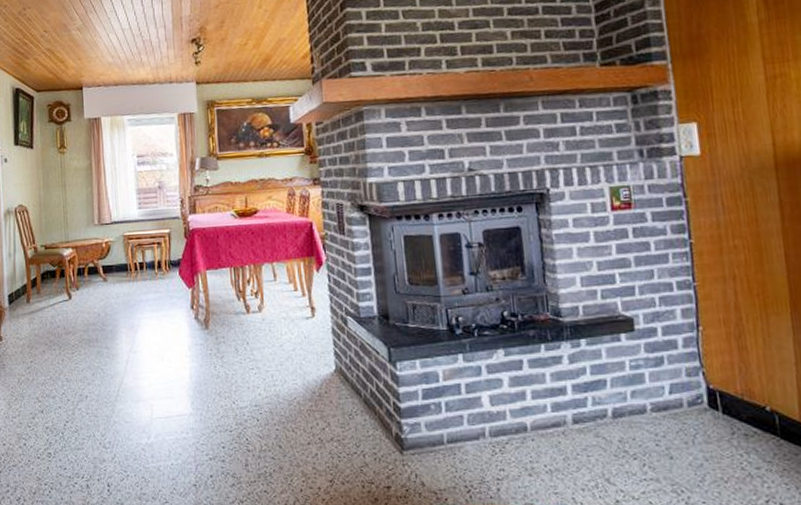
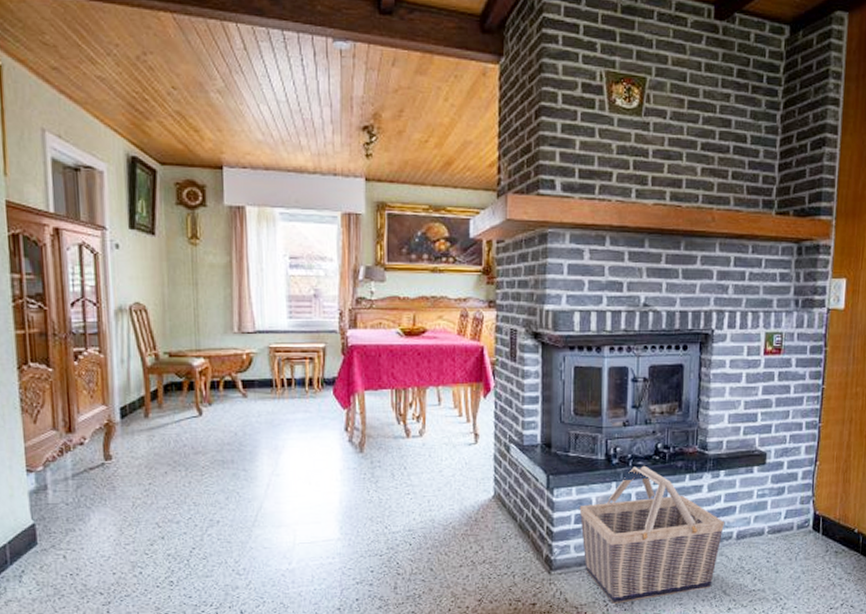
basket: none [425,335,595,490] -> present [579,465,724,604]

